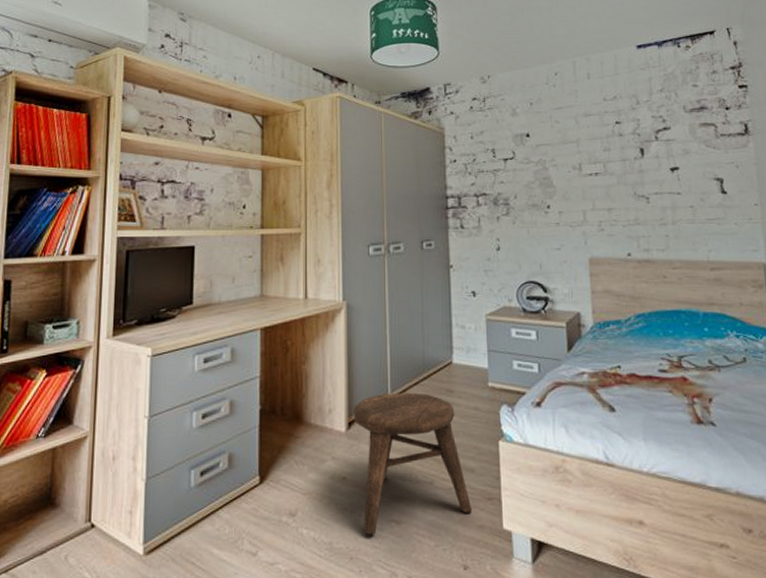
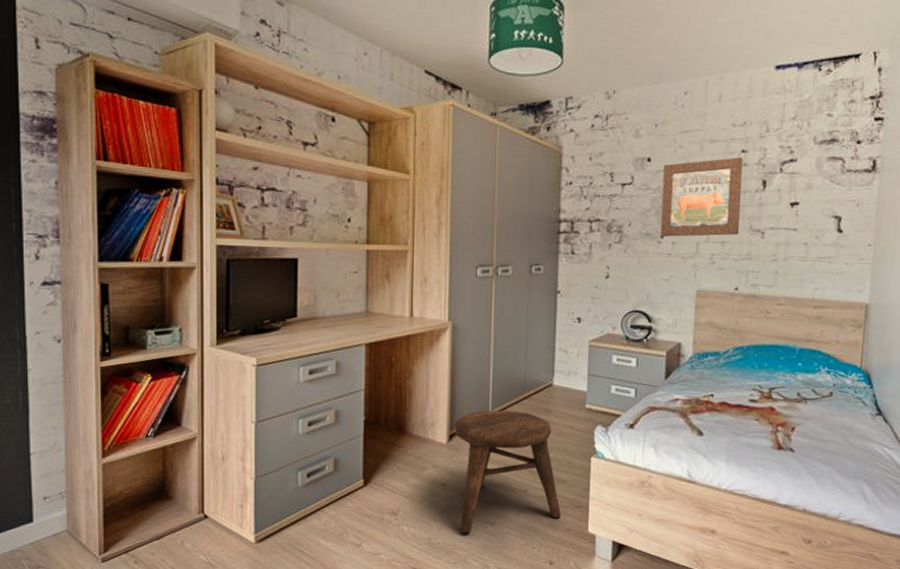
wall art: none [542,128,624,207] -> present [660,157,743,237]

